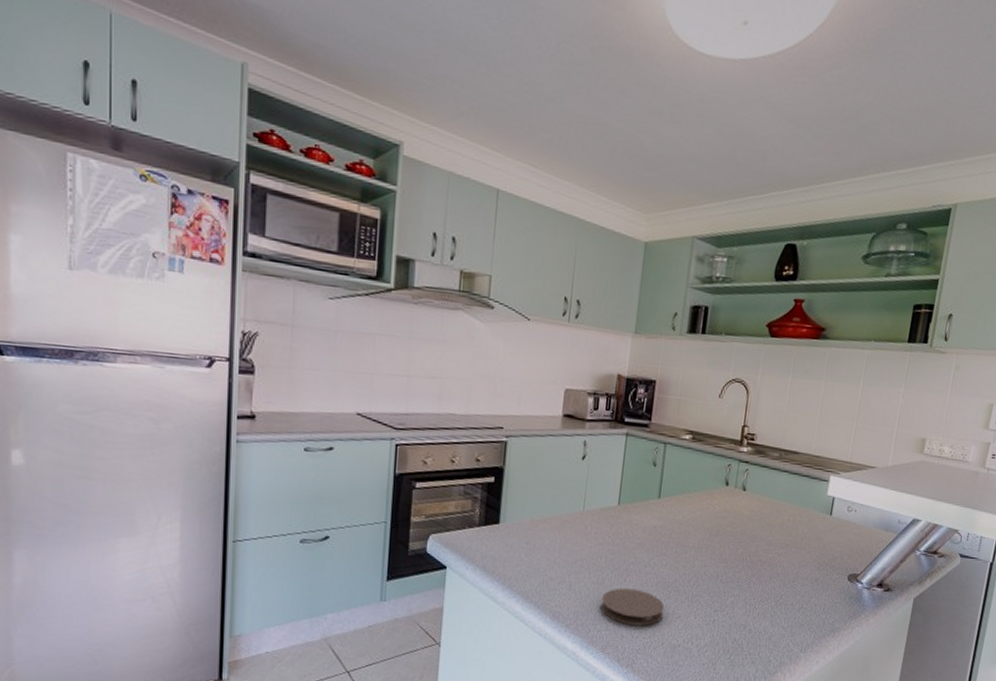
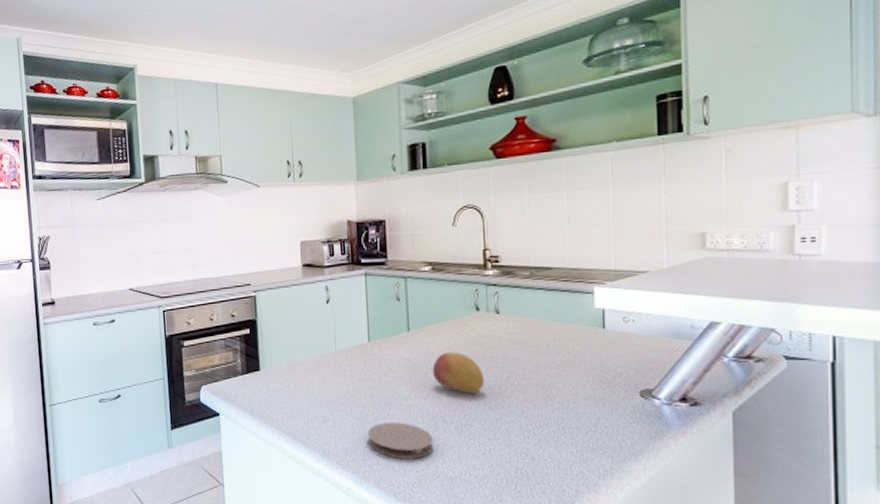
fruit: none [674,523,722,566] -> present [432,352,485,393]

